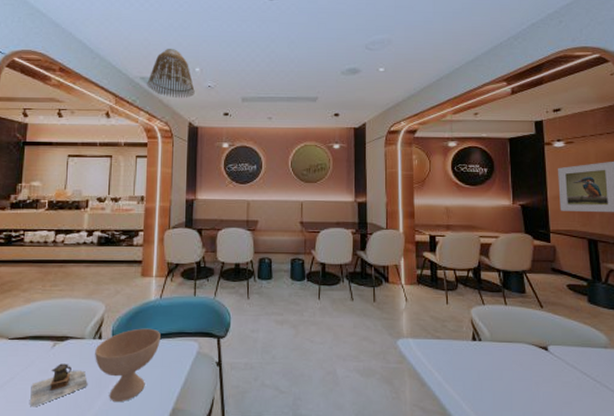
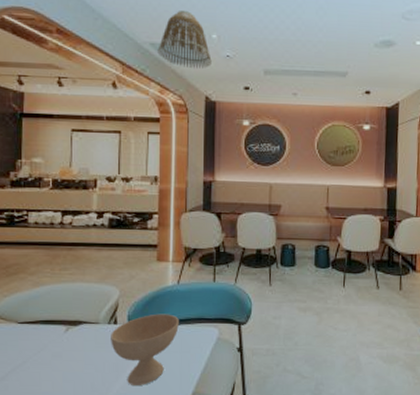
teapot: present [30,363,88,407] -> none [45,348,104,391]

